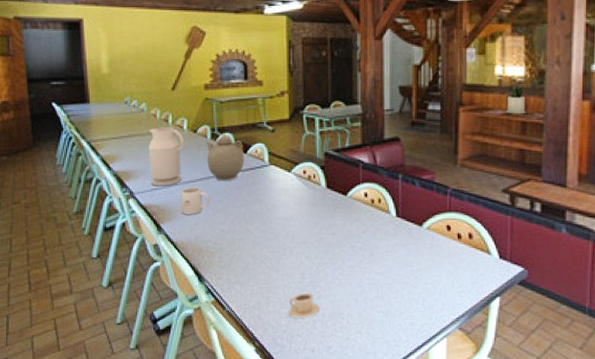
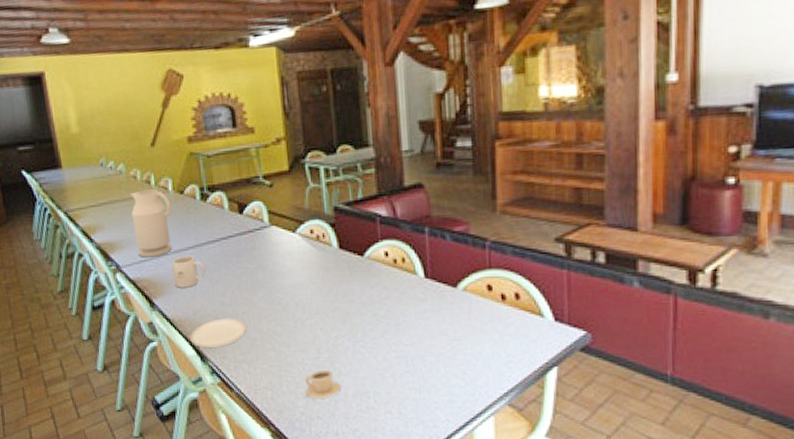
plate: none [191,244,241,269] -> present [190,318,247,348]
teapot: present [206,133,244,181] -> none [196,192,241,247]
planter: present [505,85,527,114] -> none [554,107,582,146]

